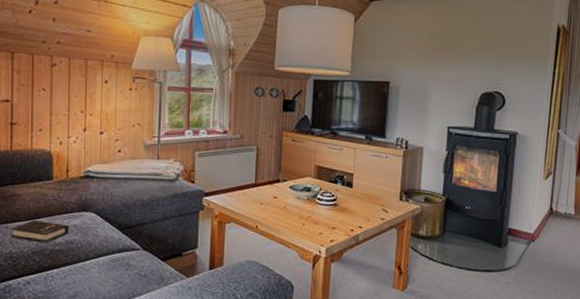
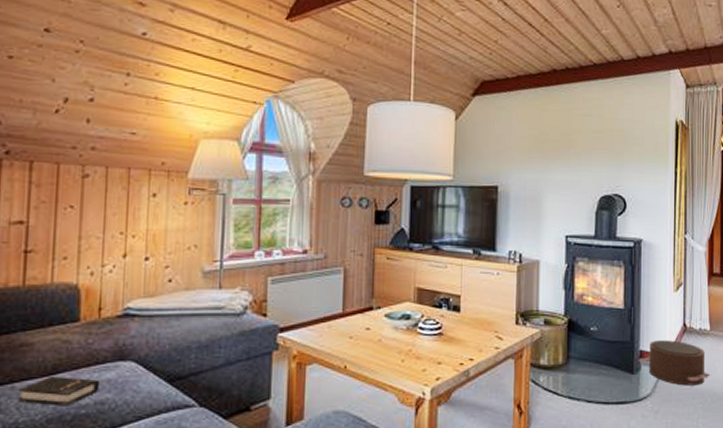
pouf: none [506,220,572,261] -> present [638,340,710,386]

